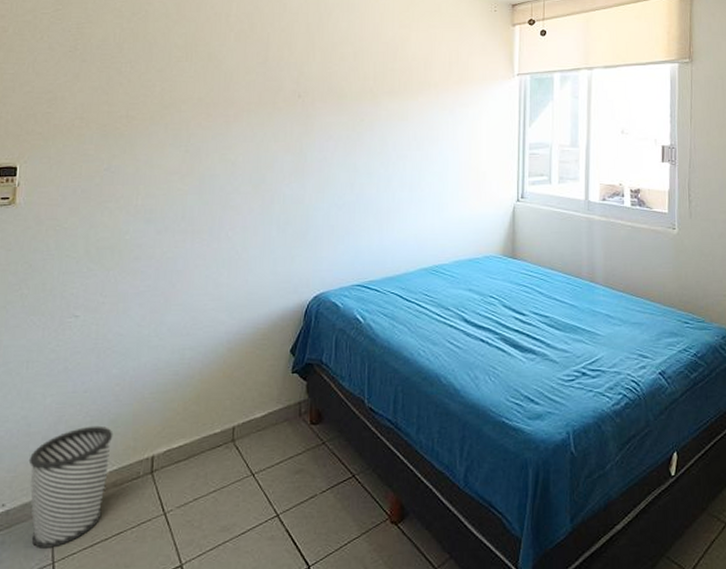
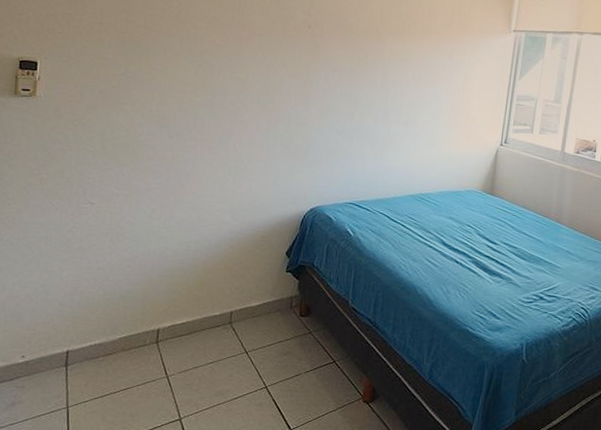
wastebasket: present [28,425,113,549] -> none [46,298,124,395]

